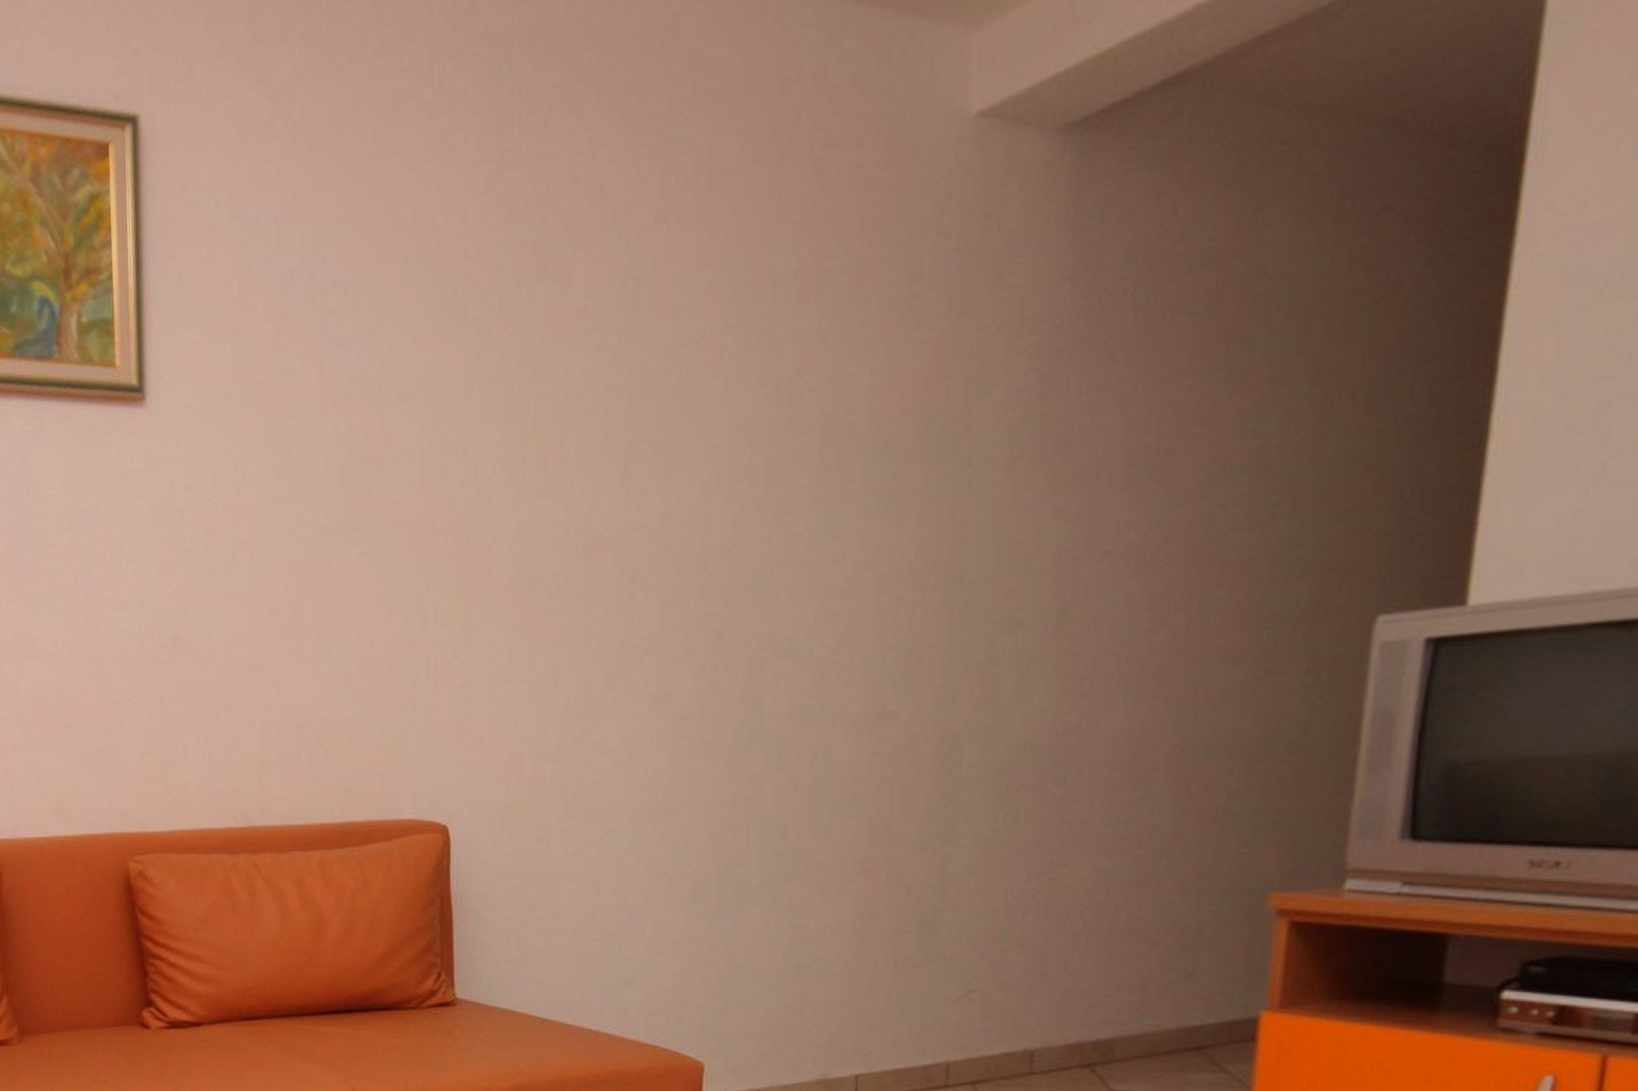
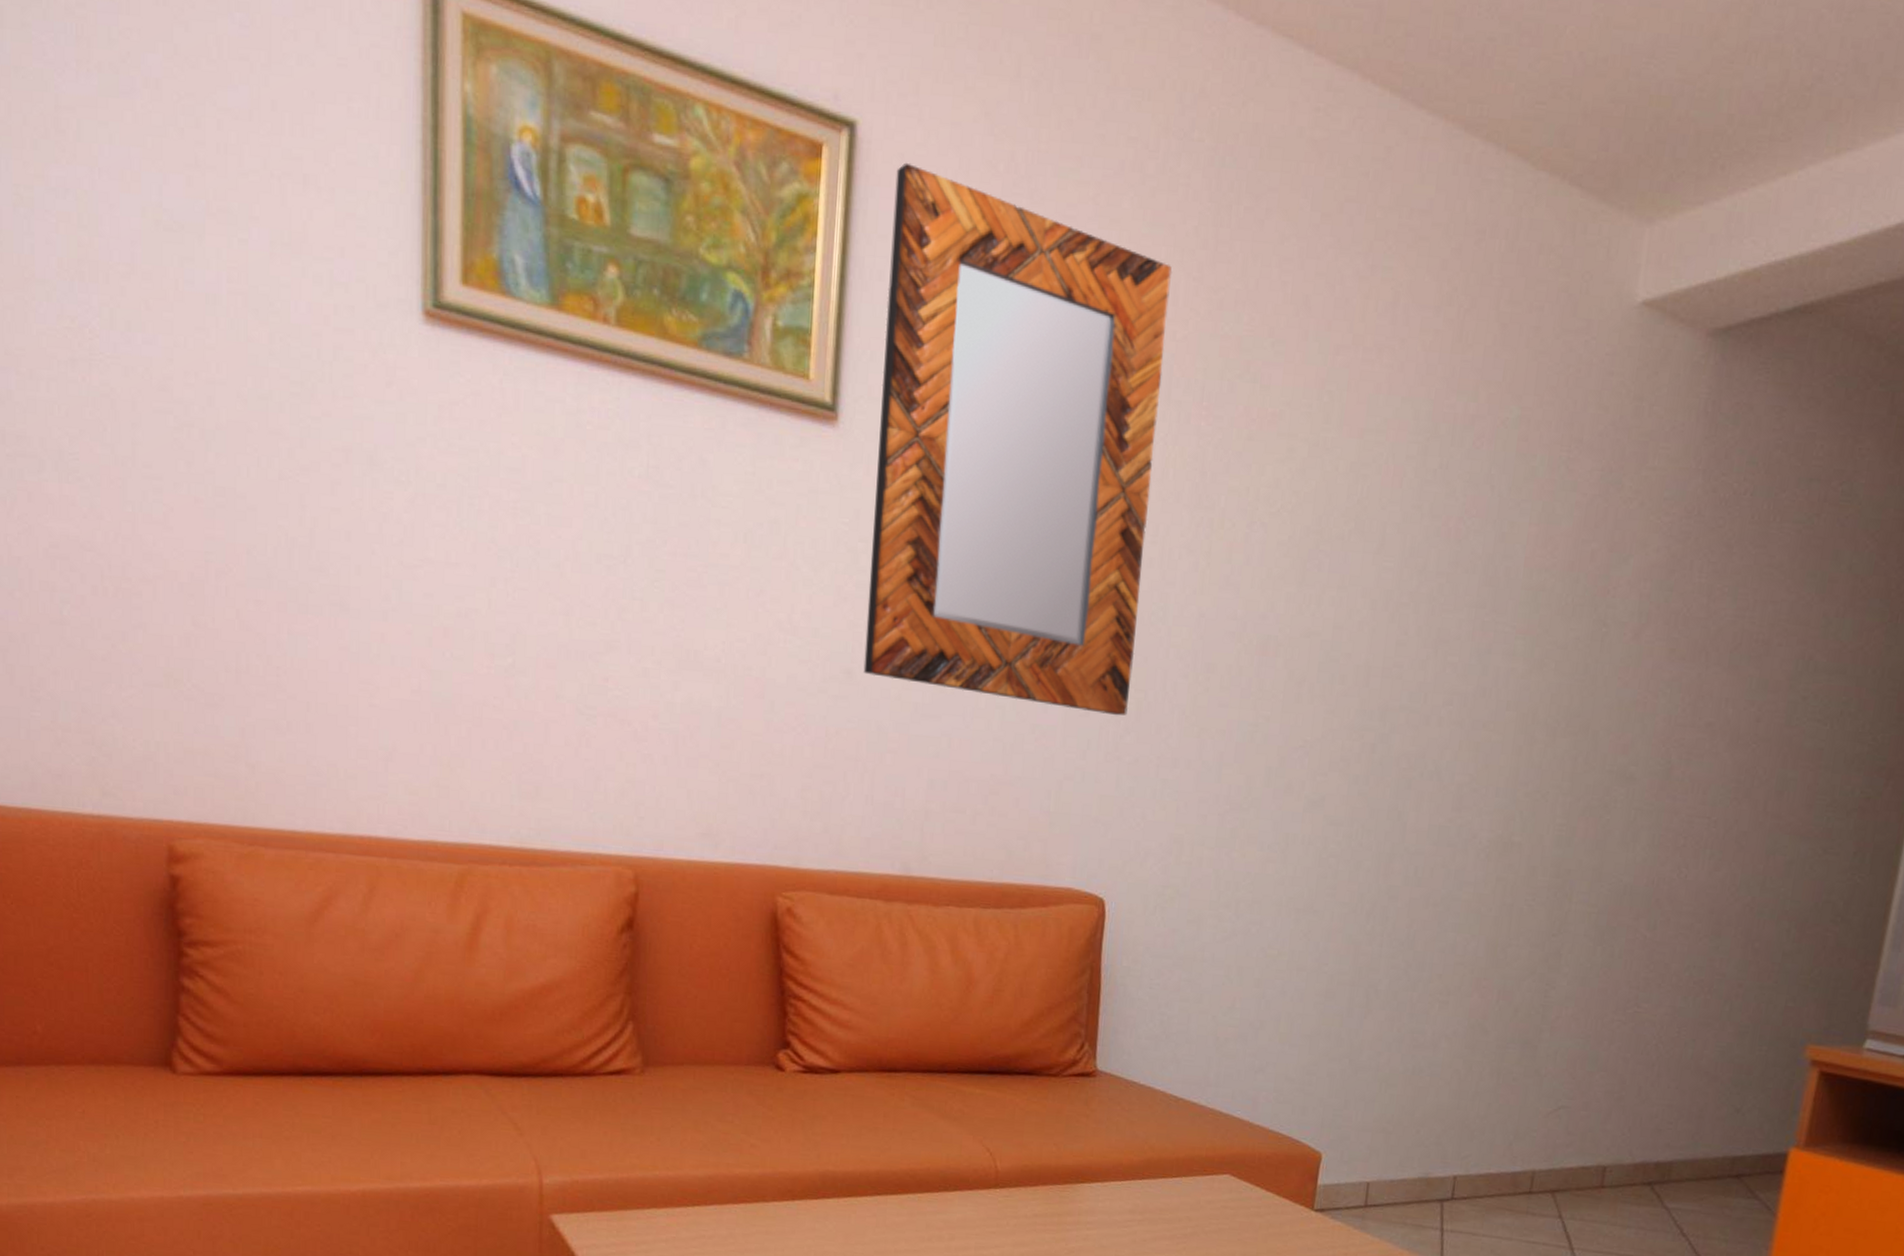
home mirror: none [179,142,459,641] -> present [863,162,1173,716]

